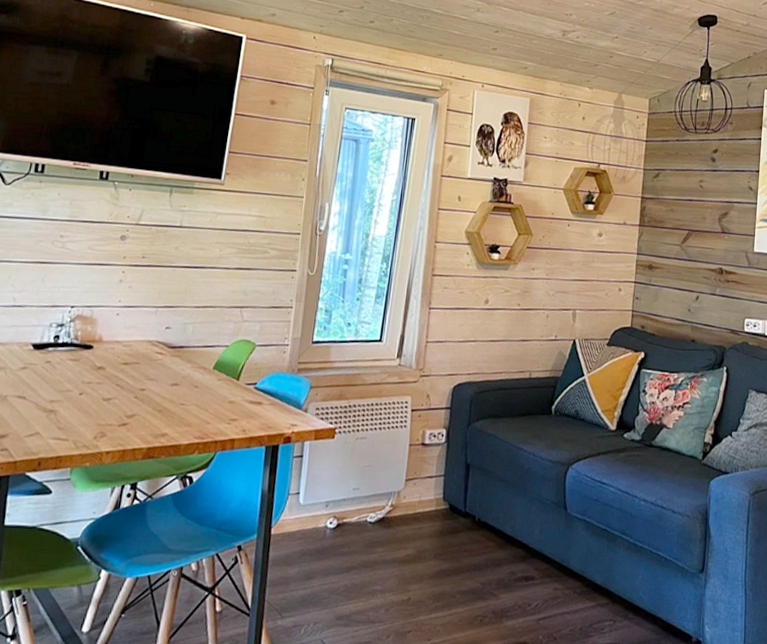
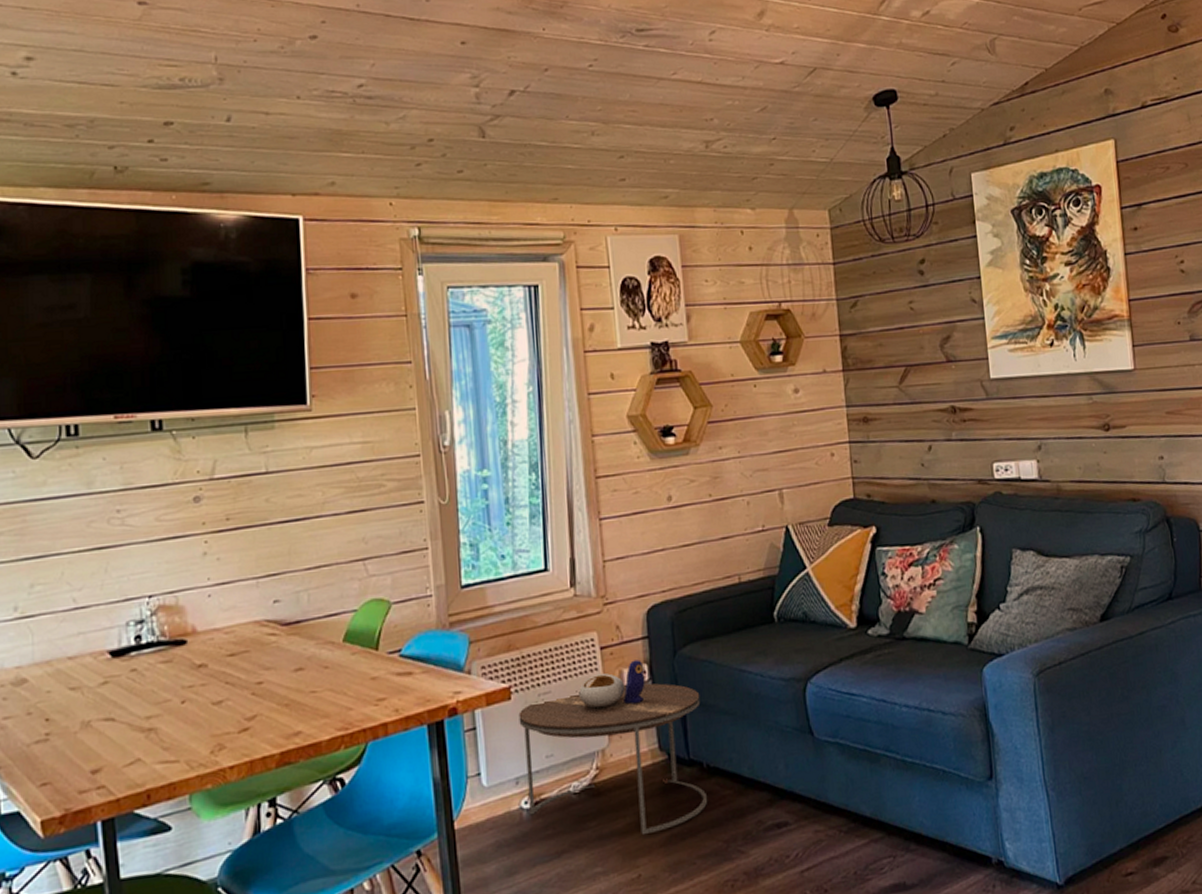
side table: none [332,424,483,567] -> present [518,660,707,836]

